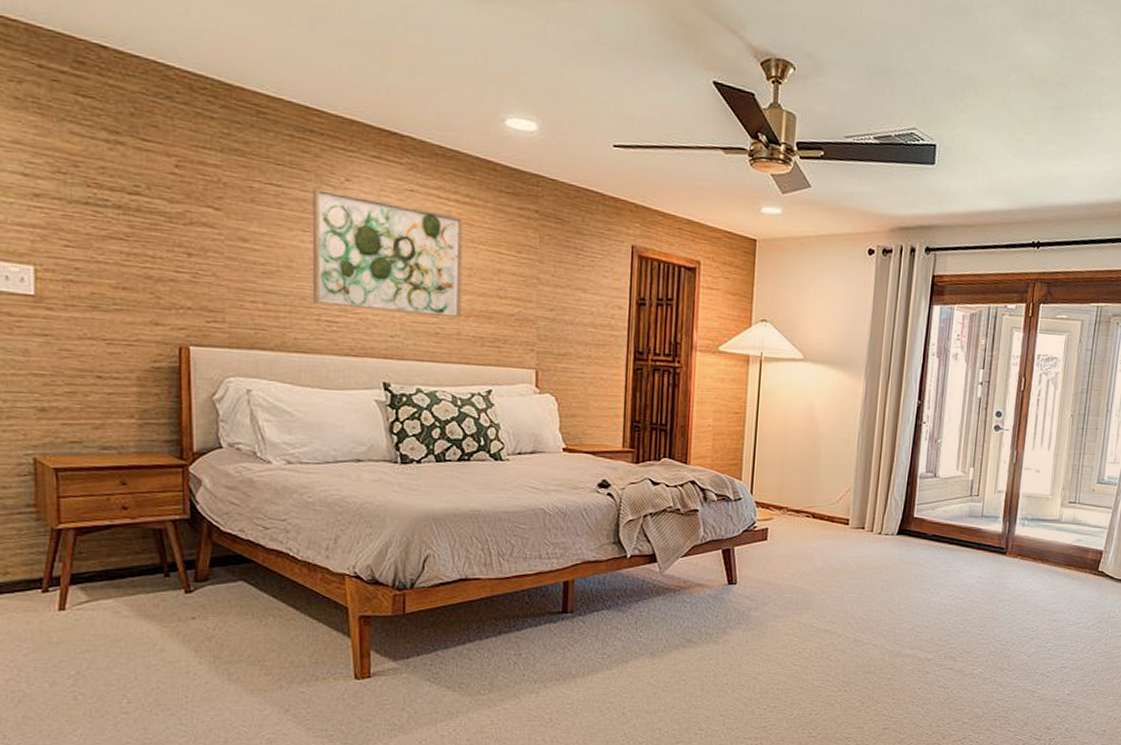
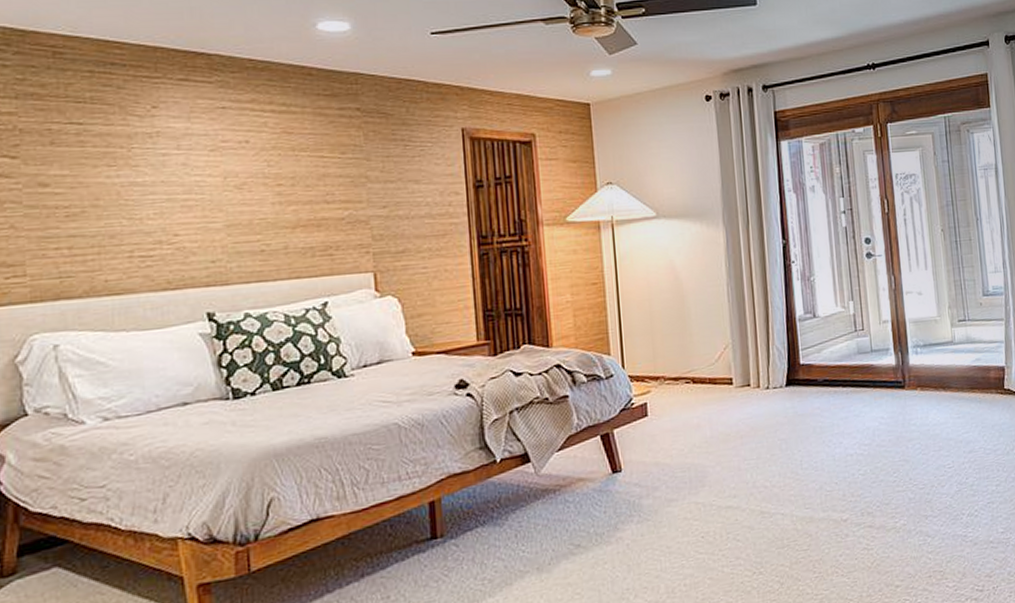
wall art: present [312,188,463,319] -> none [116,120,288,241]

